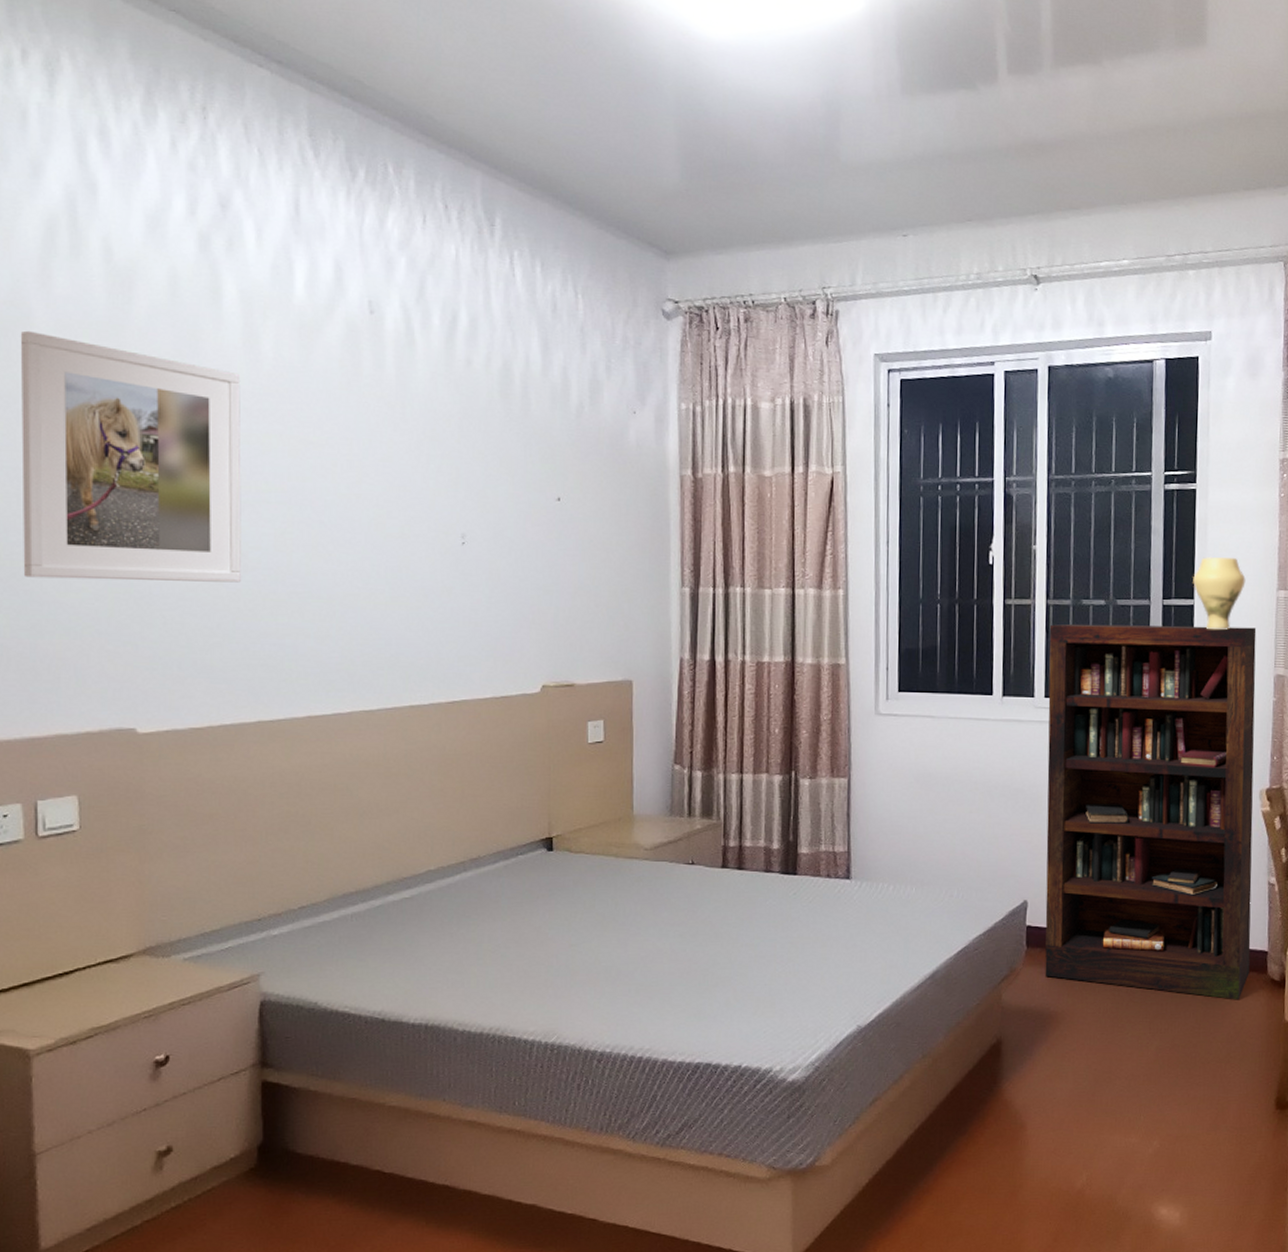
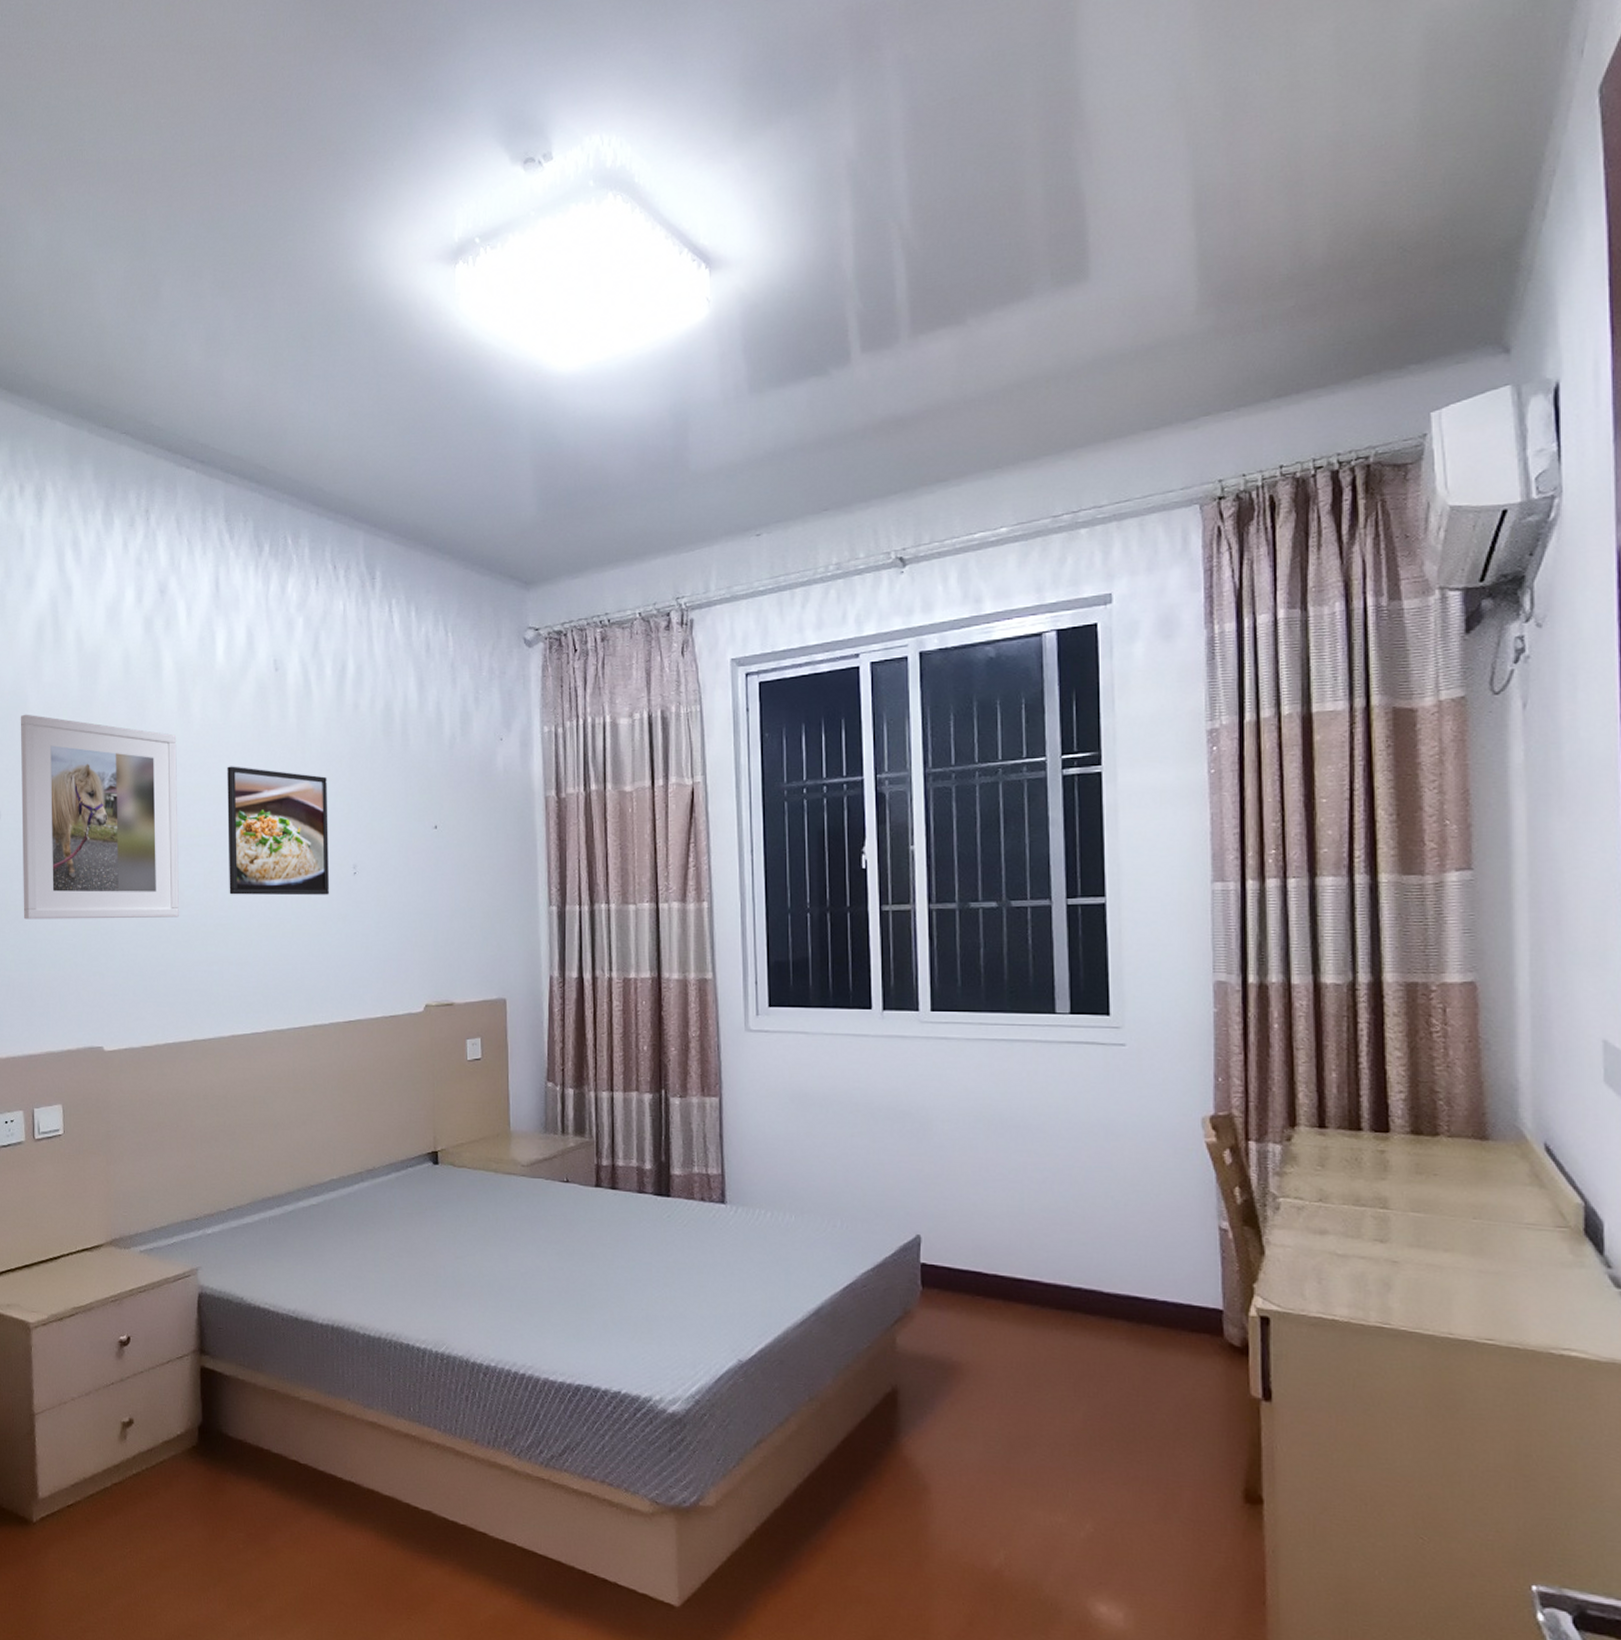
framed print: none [306,415,433,566] -> present [227,766,330,896]
bookcase: present [1045,623,1257,1000] -> none [933,927,1200,1366]
vase: present [1193,557,1246,629] -> none [1103,848,1170,930]

